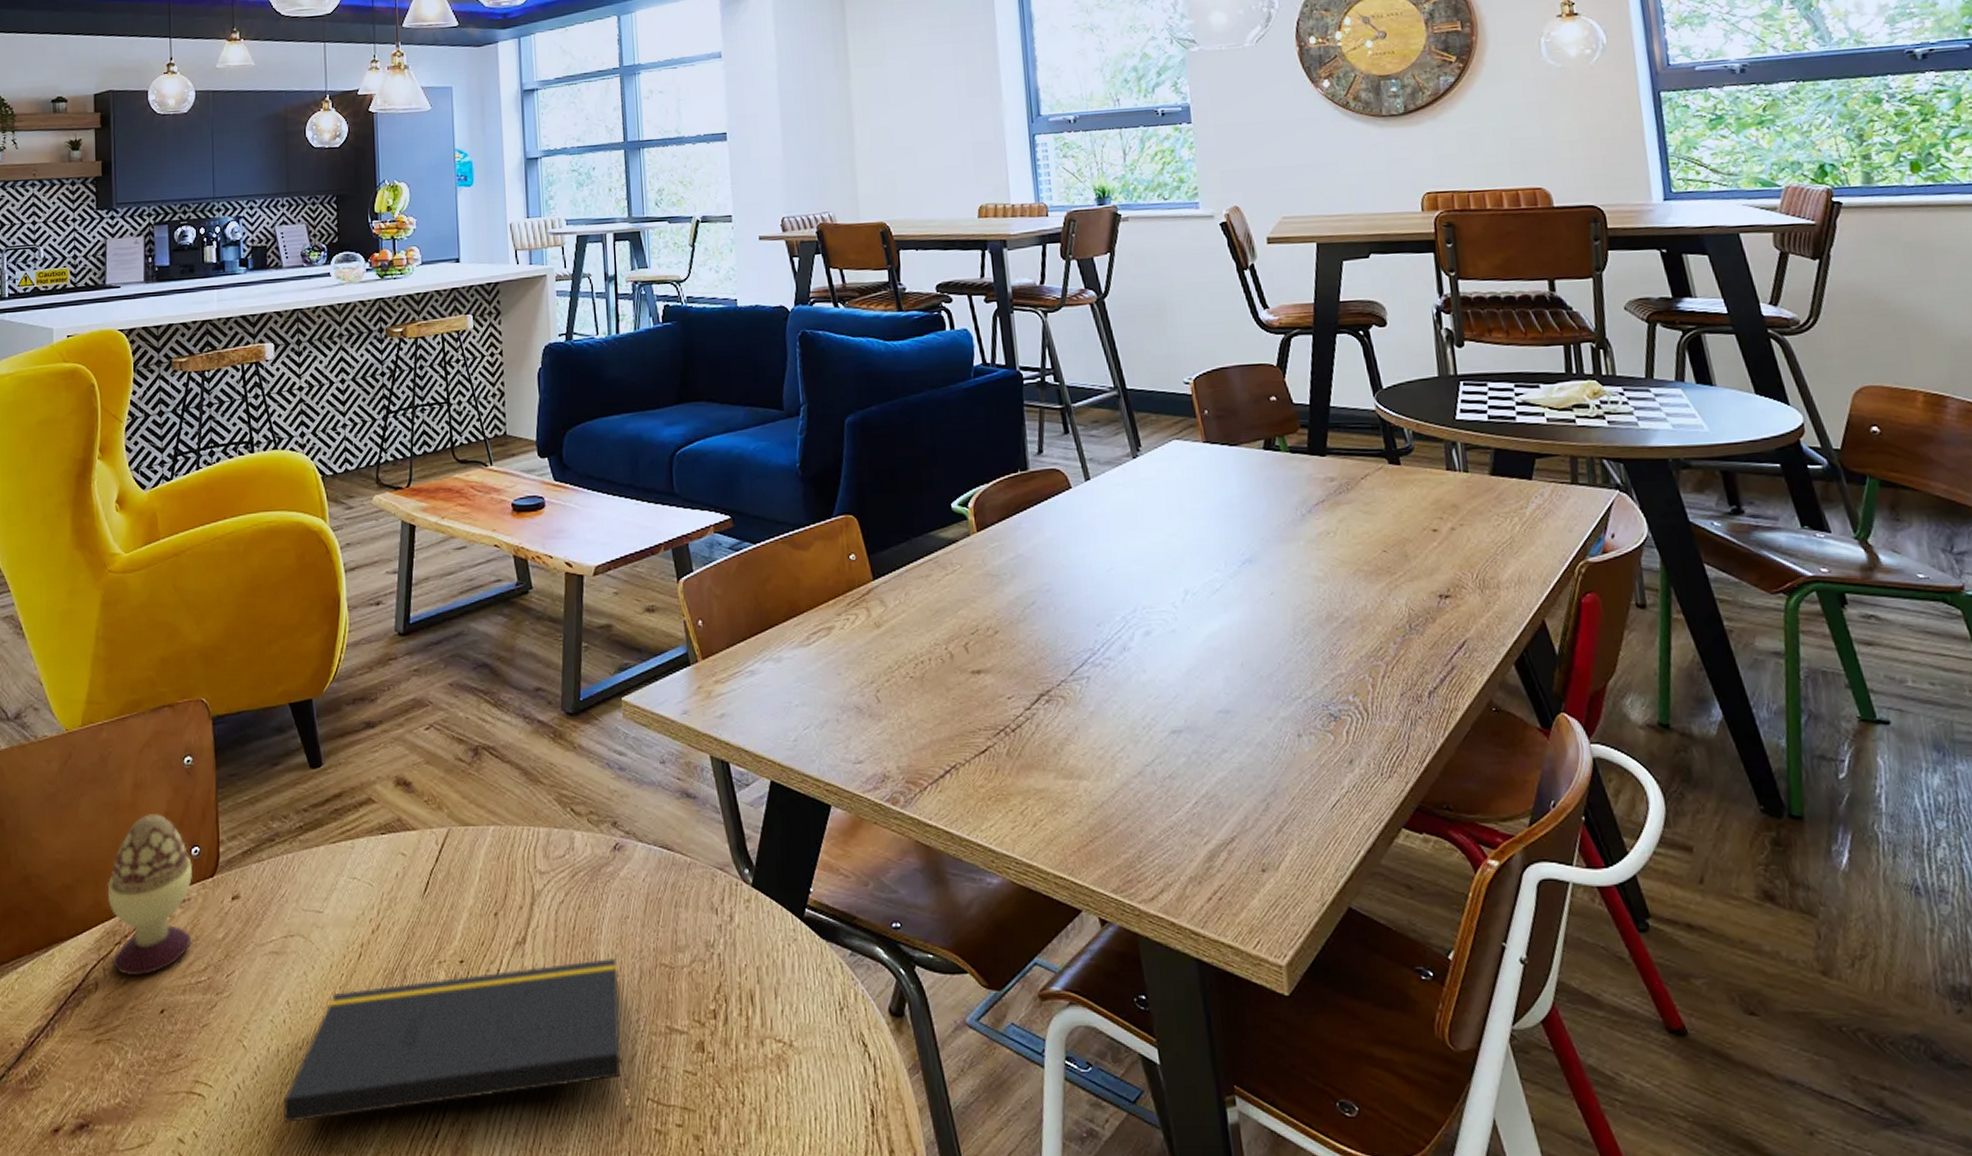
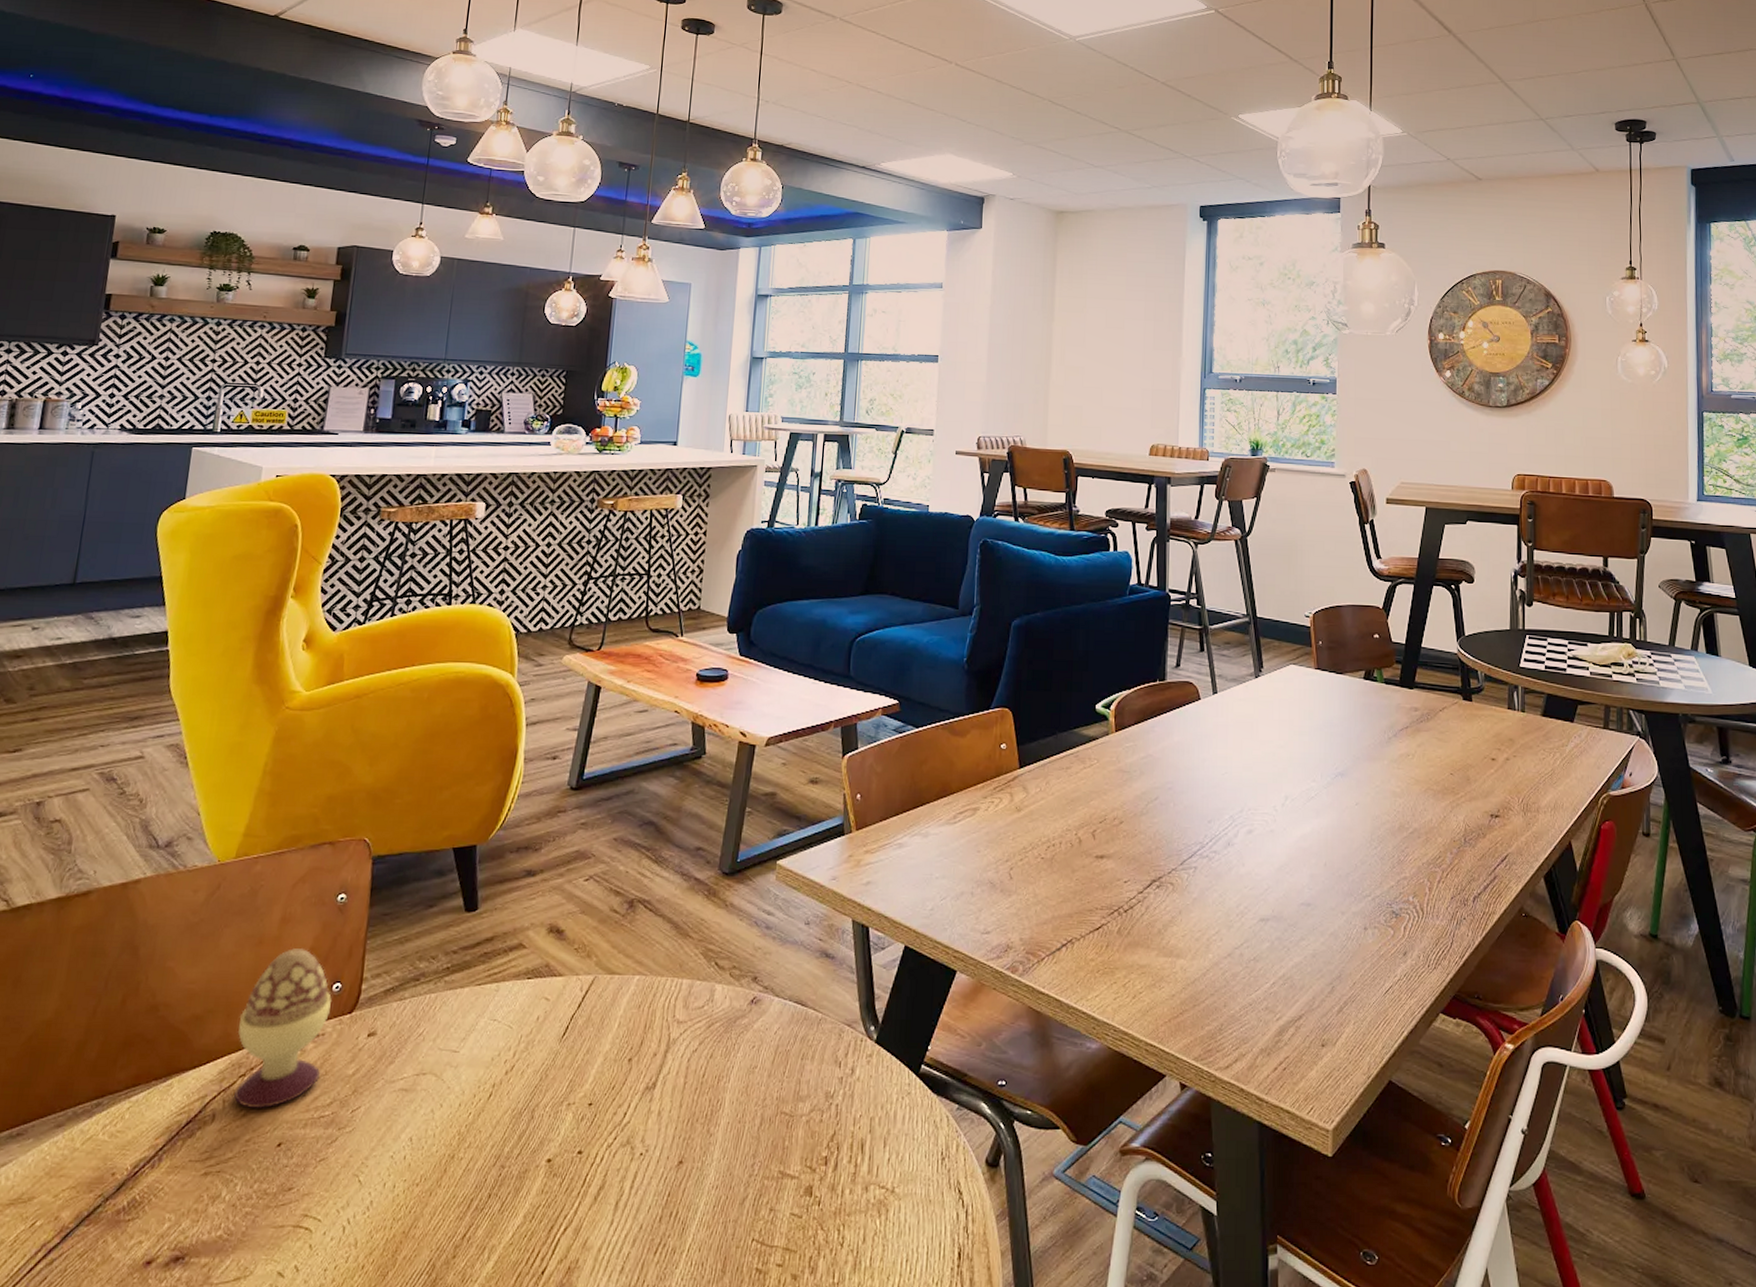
notepad: present [283,957,633,1123] -> none [390,1104,740,1261]

